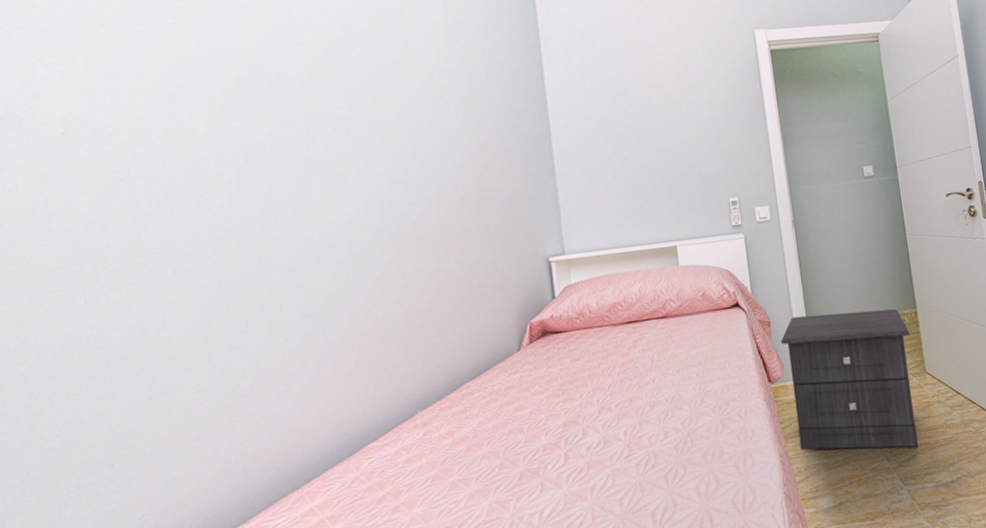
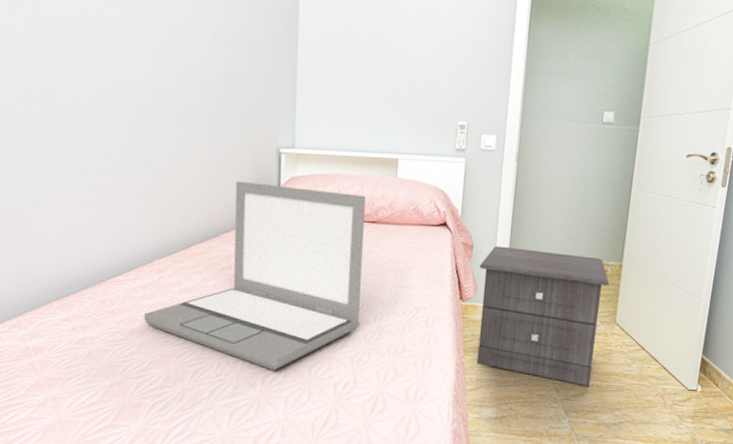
laptop: none [410,290,668,515] -> present [144,180,366,371]

